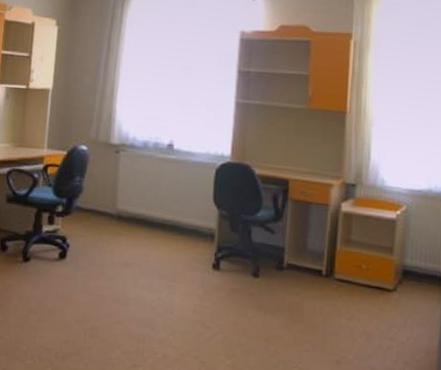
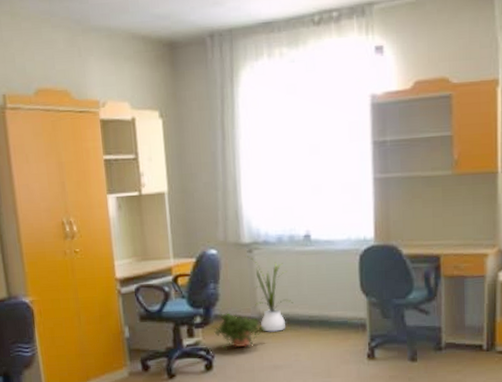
potted plant: none [73,204,122,242] -> present [214,312,266,351]
house plant: none [114,156,150,230] -> present [247,256,294,332]

